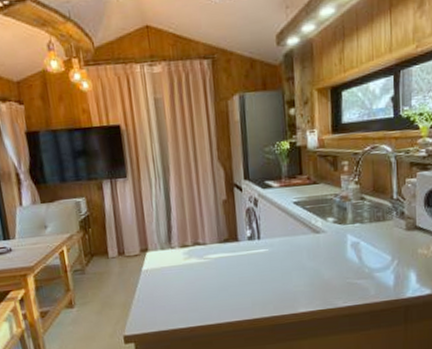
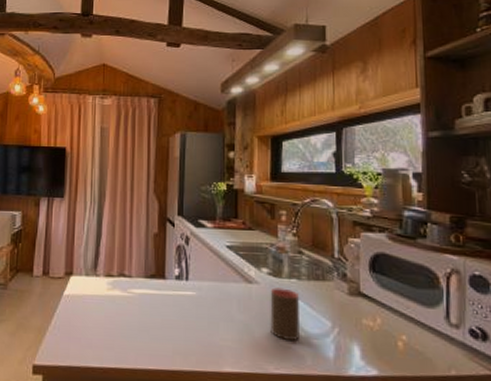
cup: none [336,233,364,278] -> present [270,287,300,342]

